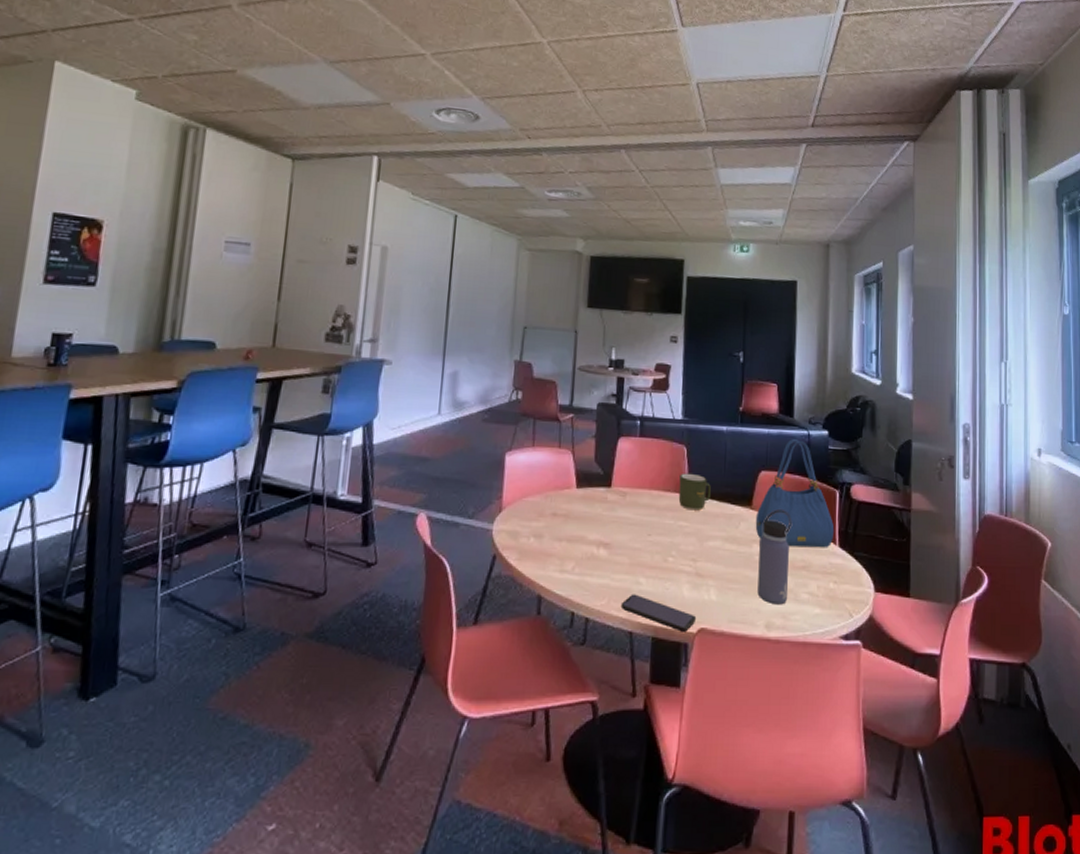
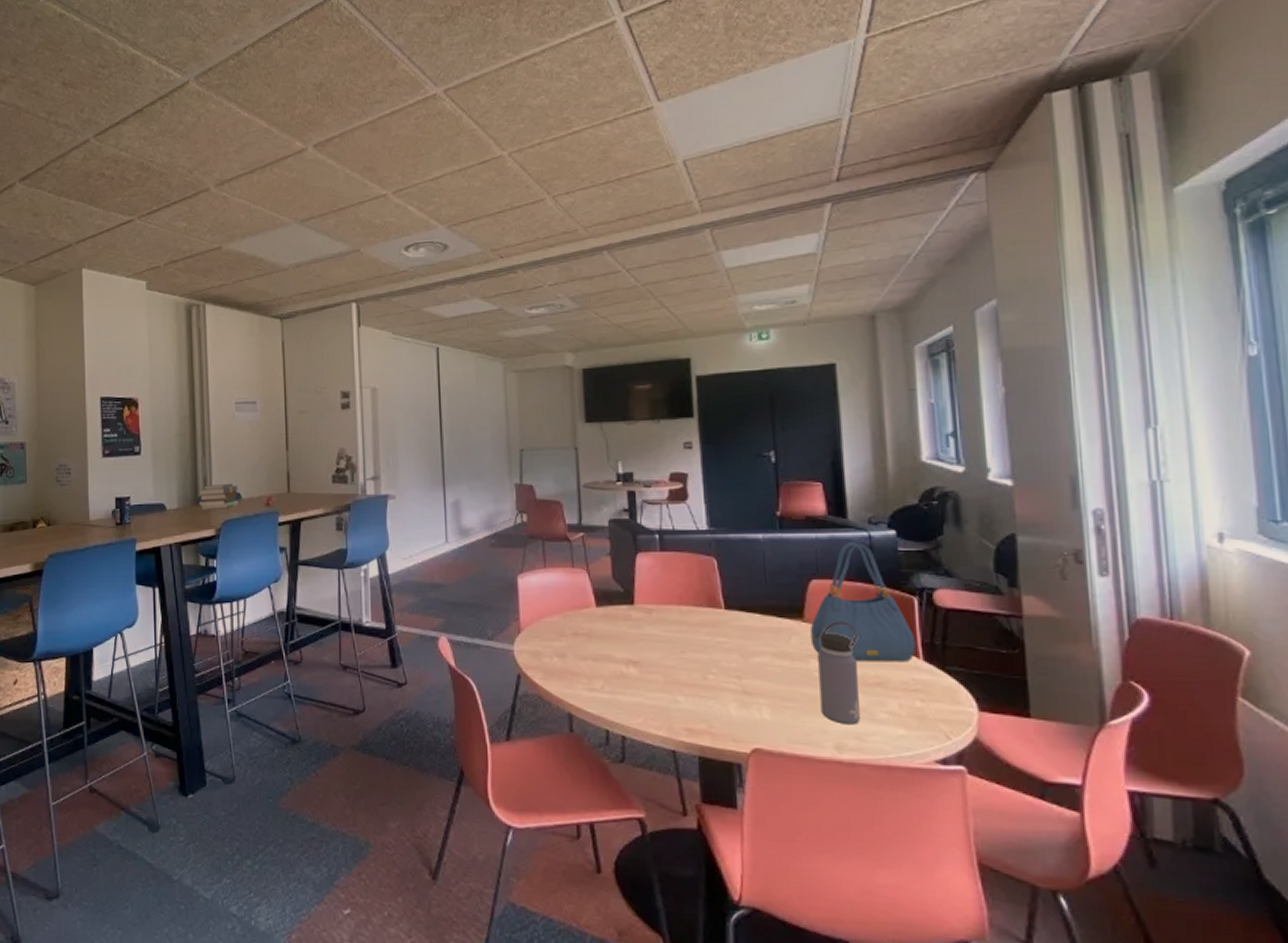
books: none [161,329,214,360] -> present [198,483,239,512]
smartphone: present [620,594,697,632] -> none [659,712,749,752]
mug: present [678,473,711,511] -> none [711,586,751,625]

